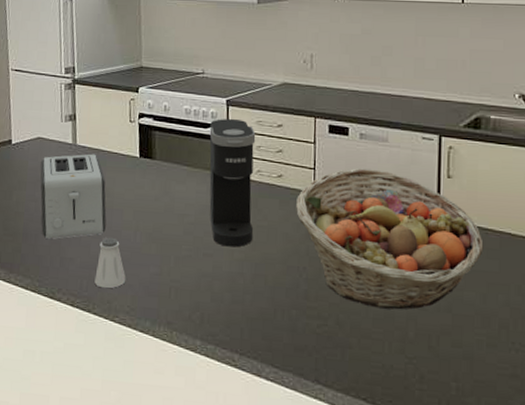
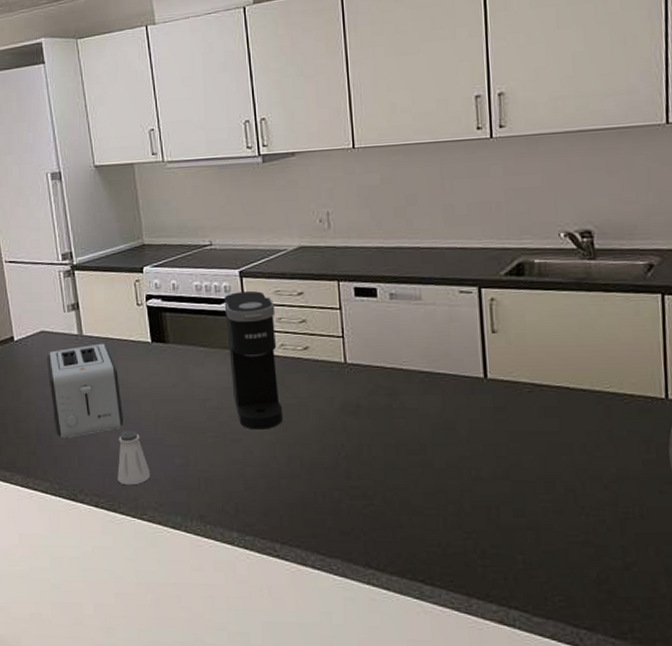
fruit basket: present [296,168,484,310] -> none [326,331,540,482]

